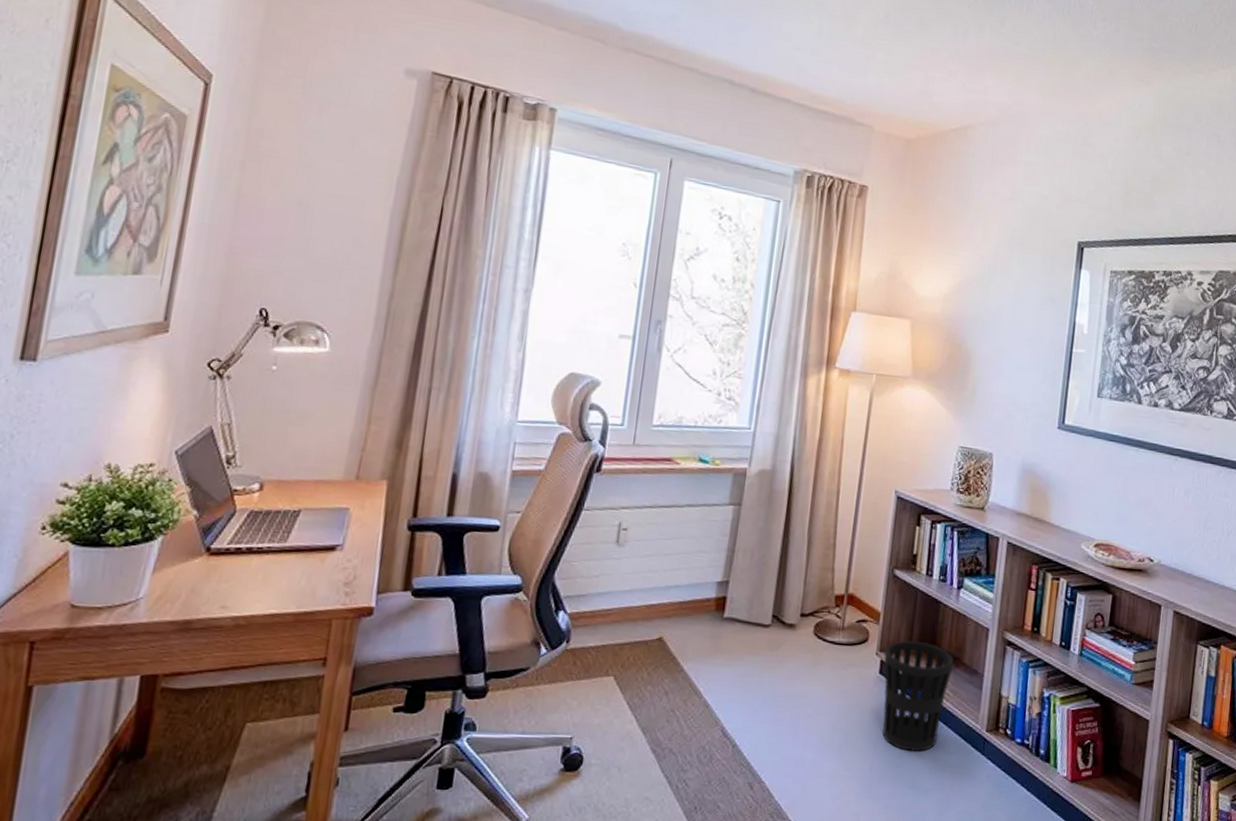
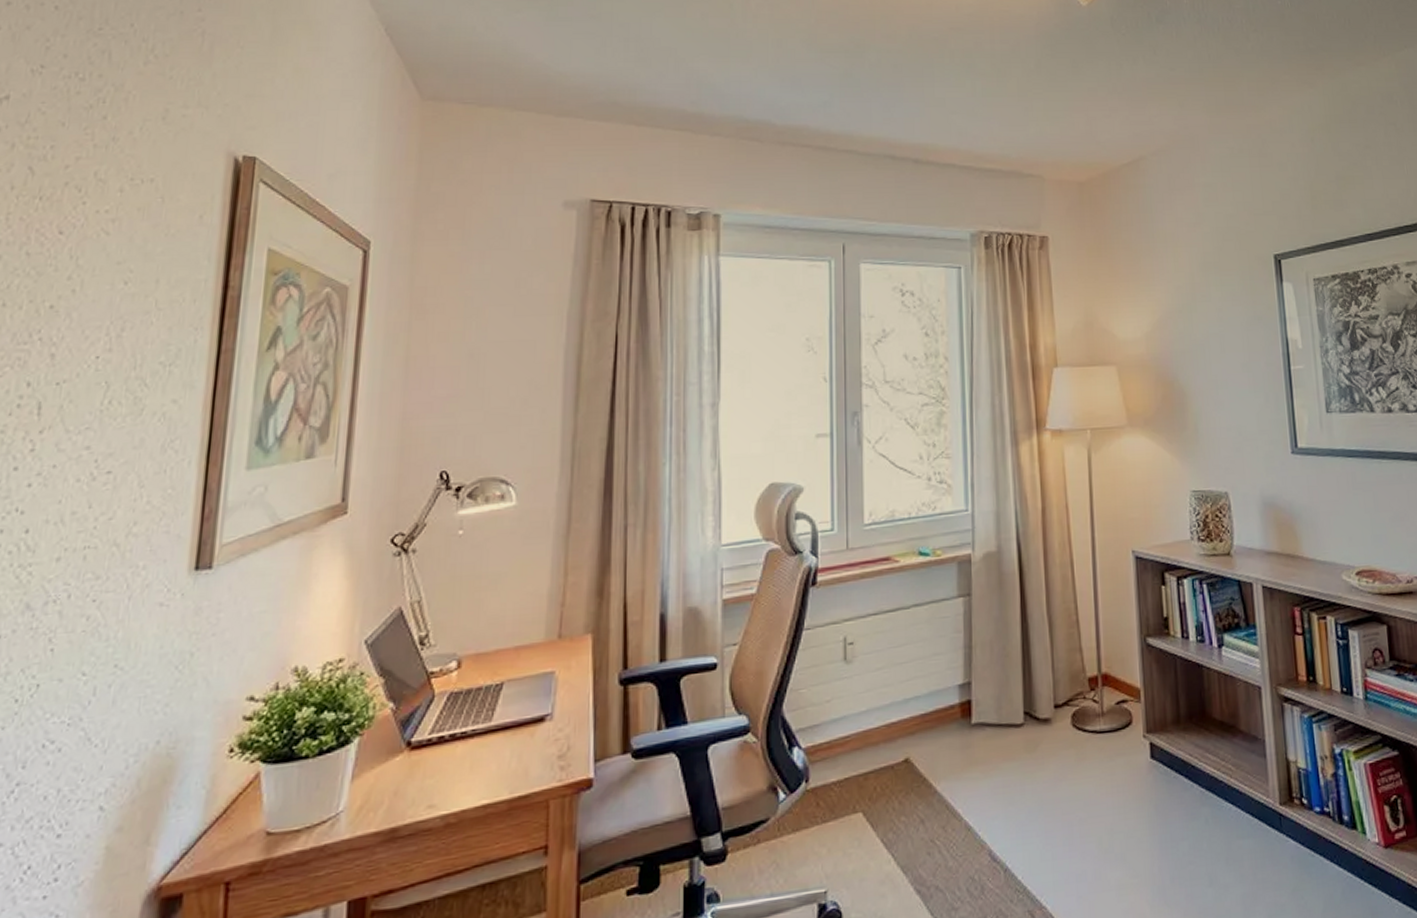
wastebasket: present [882,640,954,752] -> none [1152,714,1230,844]

